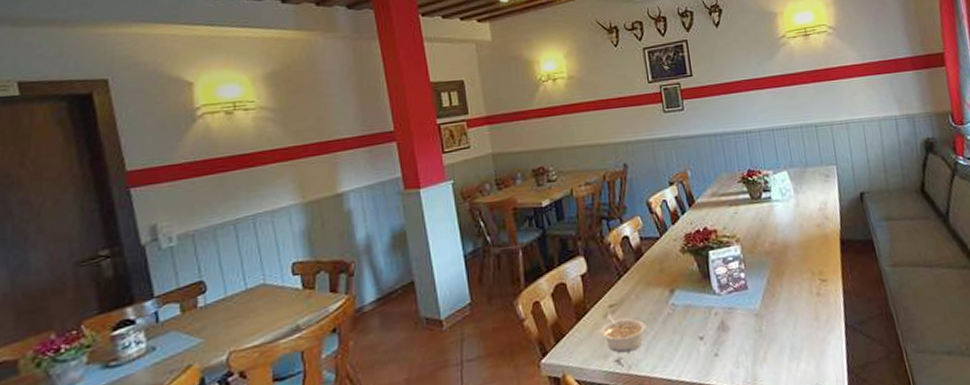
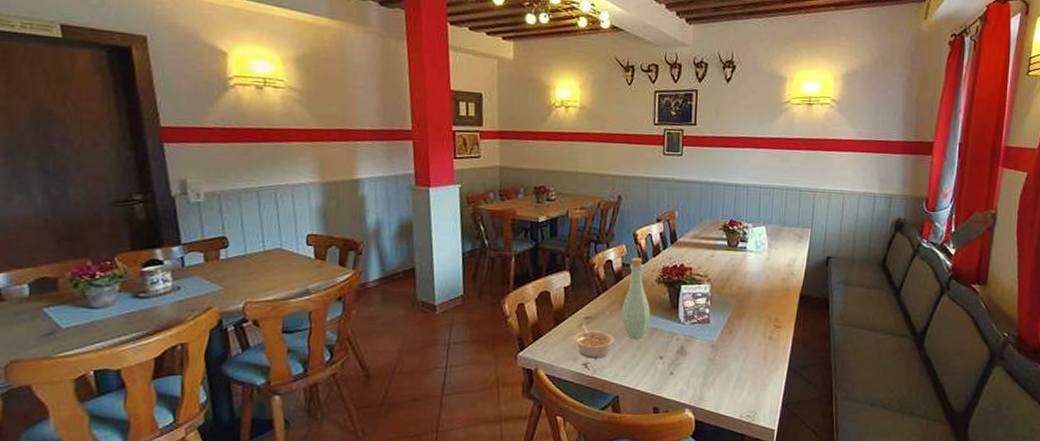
bottle: none [647,228,682,322] -> present [621,257,651,339]

